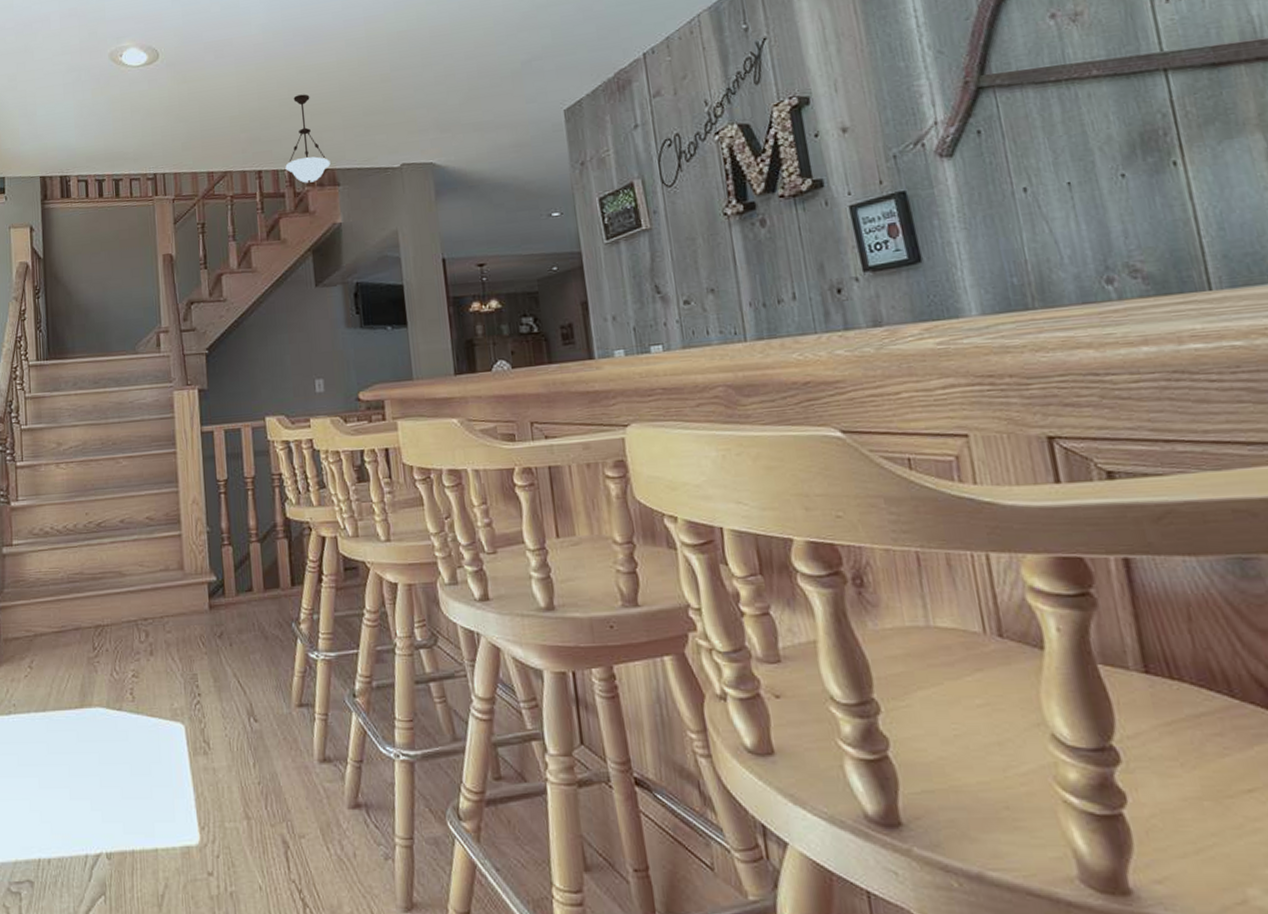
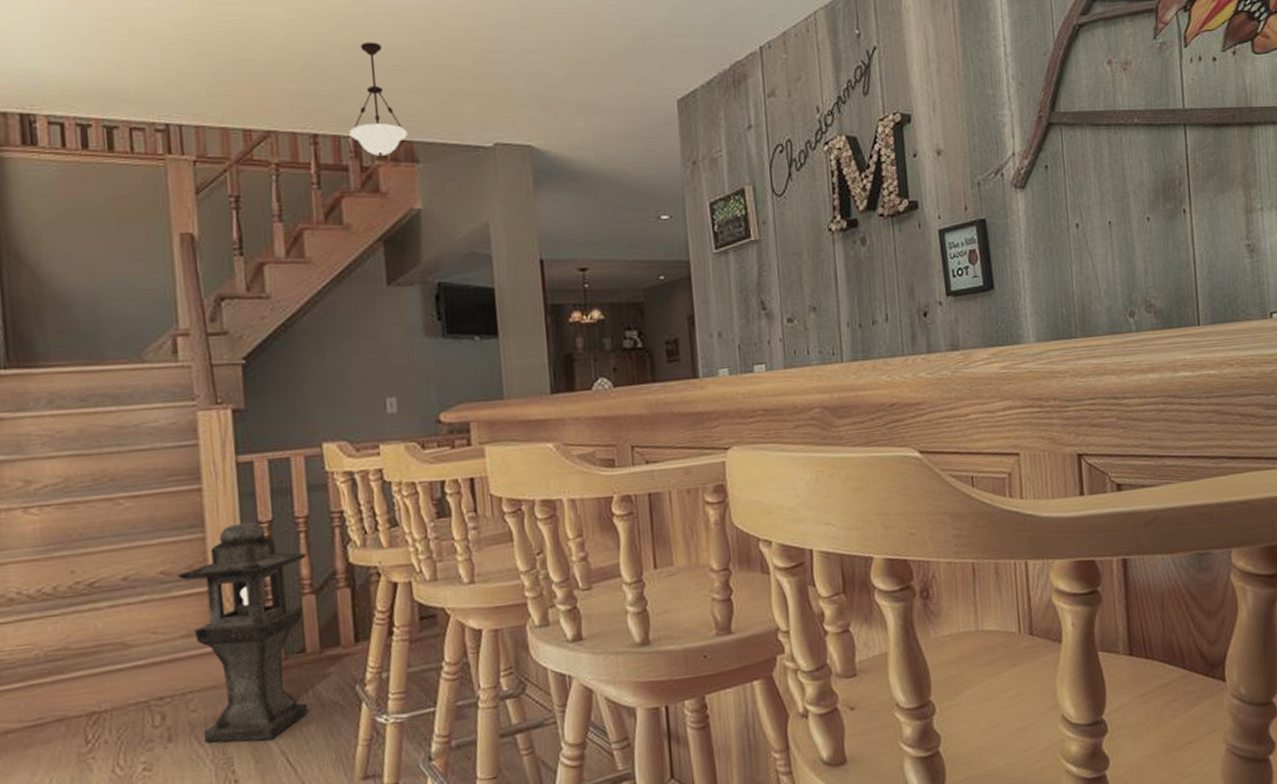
lantern: none [159,480,255,663] -> present [178,522,308,743]

